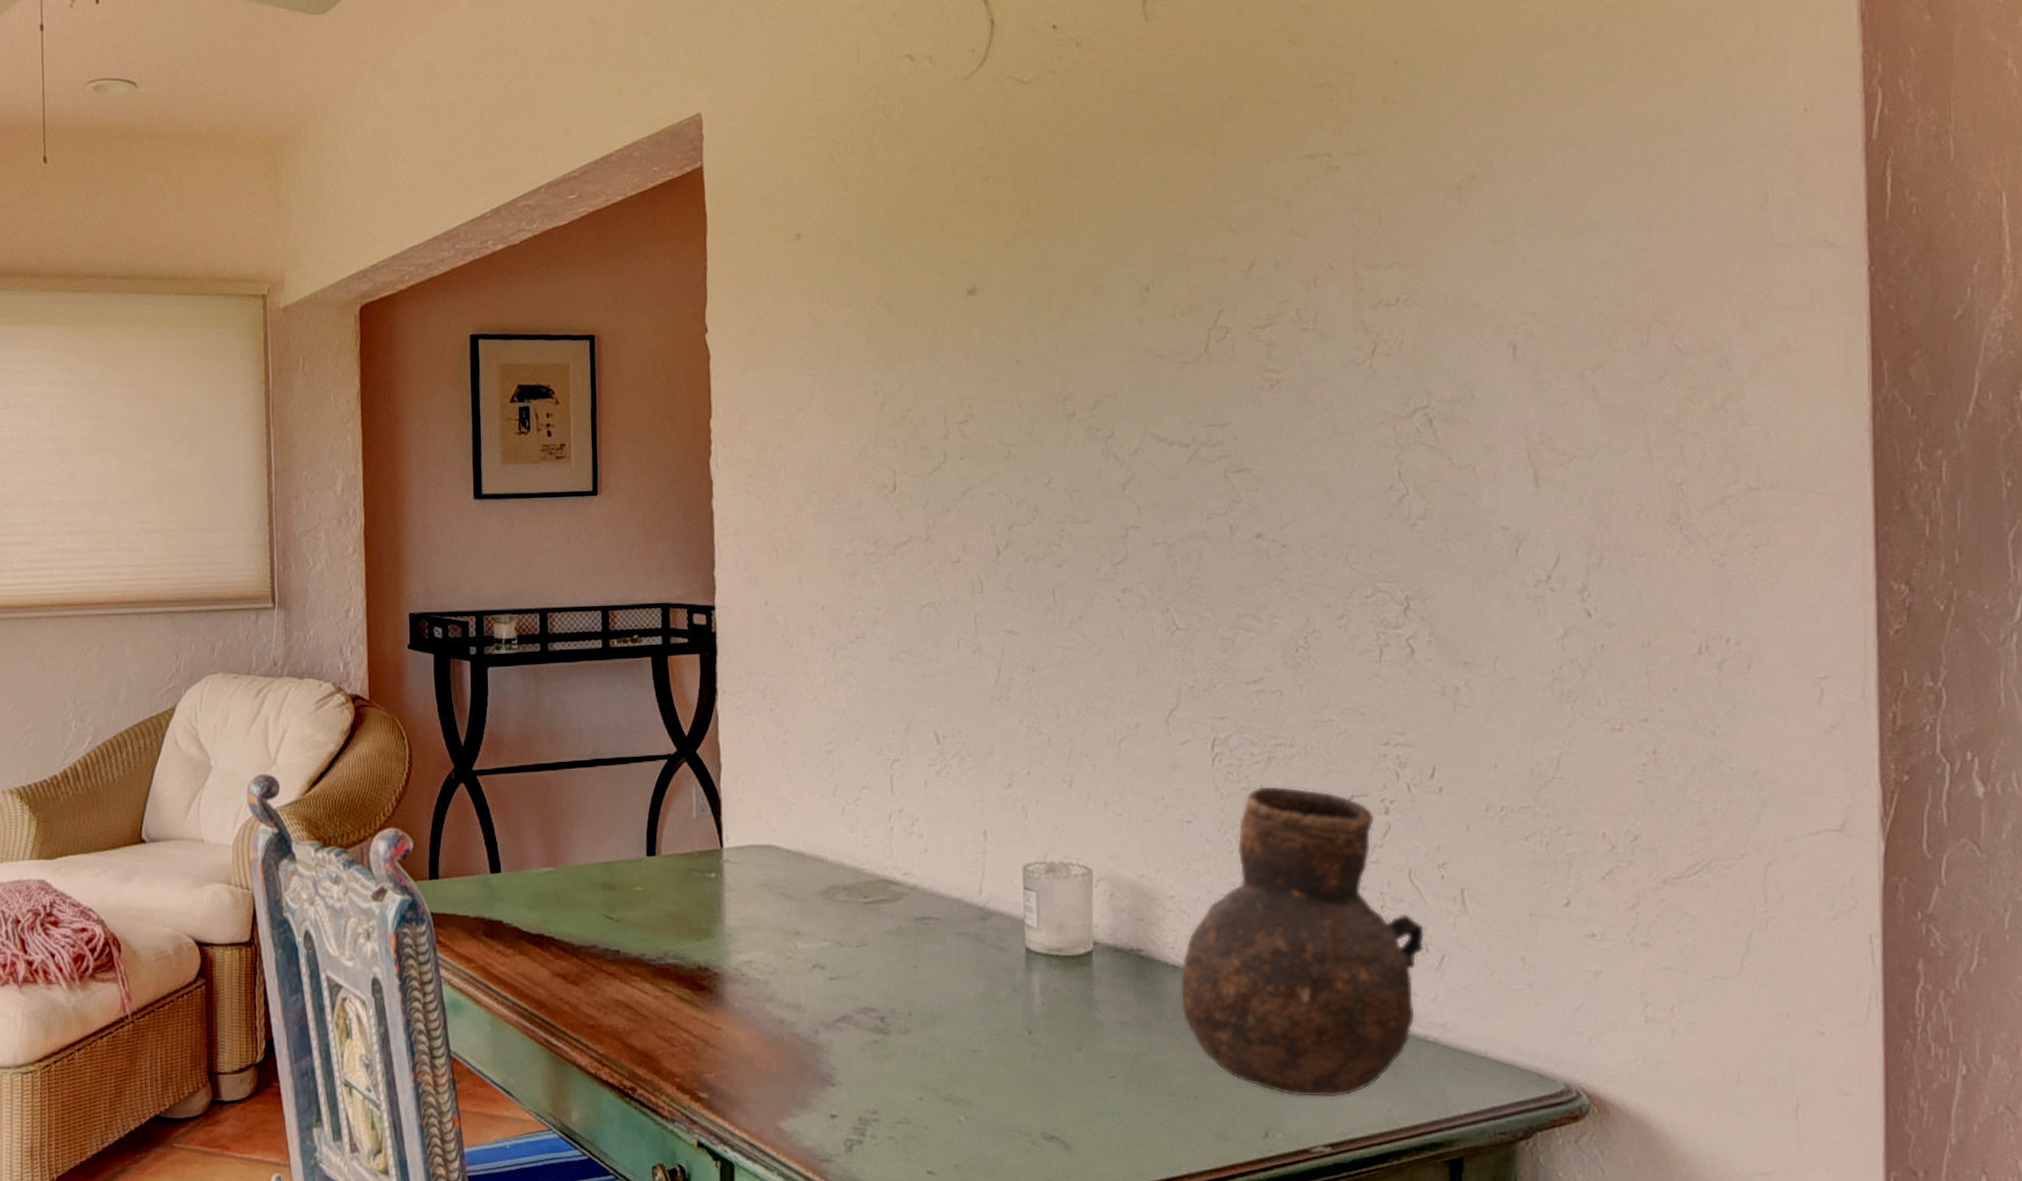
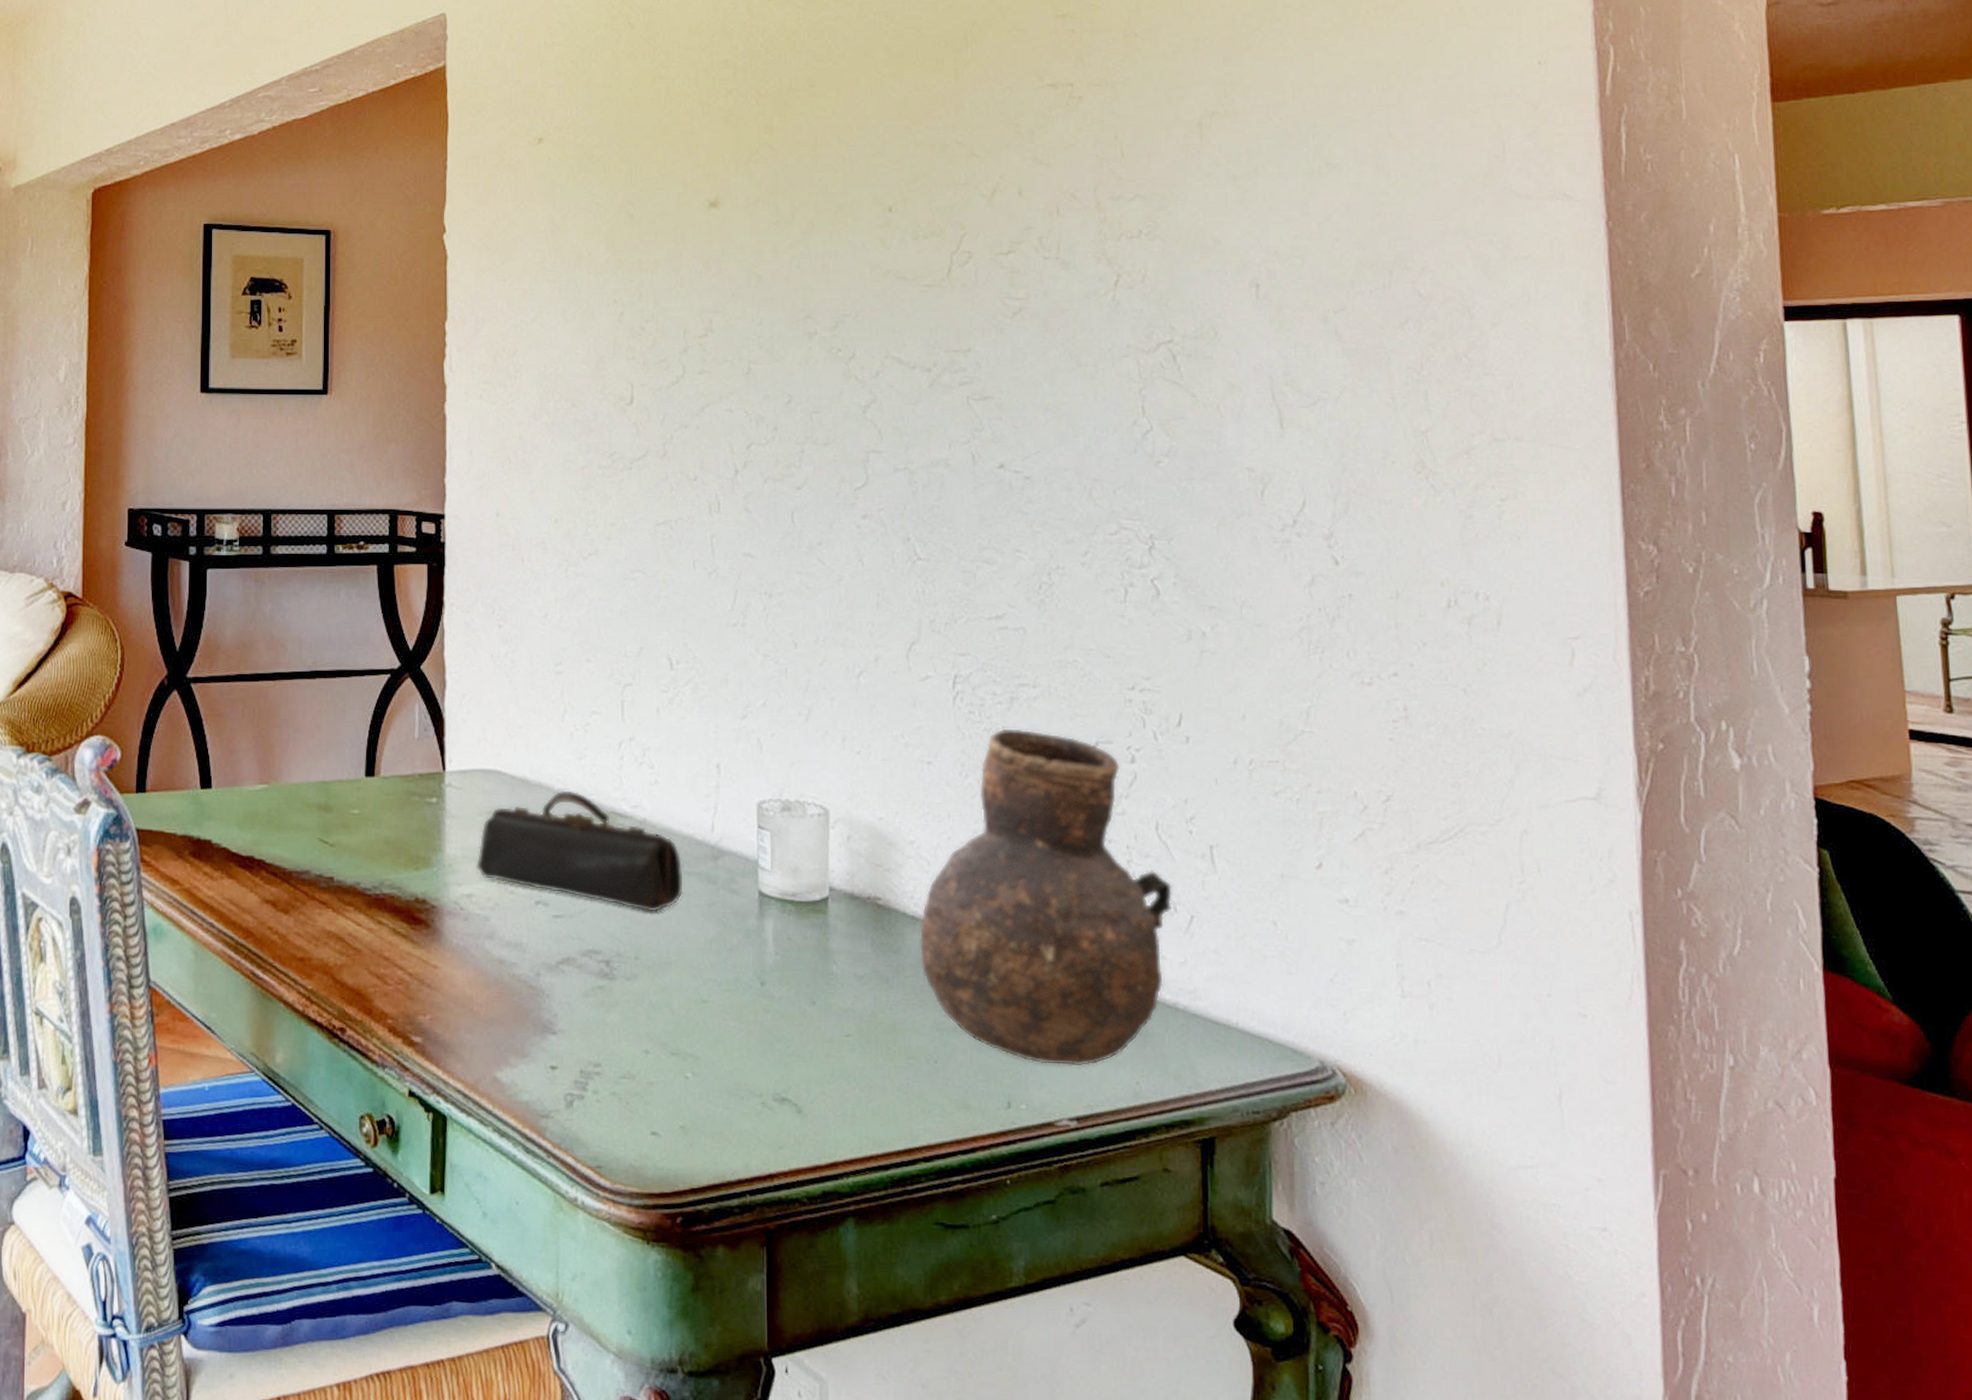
pencil case: none [754,861,954,971] -> present [475,790,684,912]

